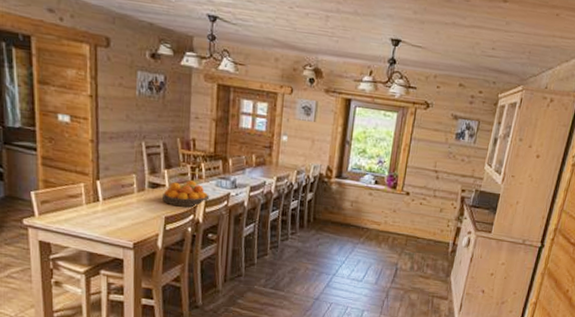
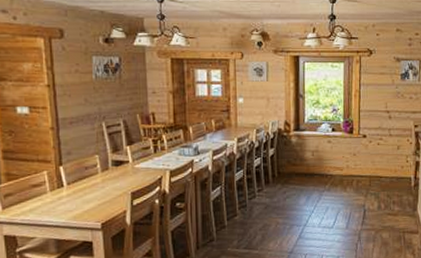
fruit bowl: present [163,180,210,207] -> none [127,153,174,180]

